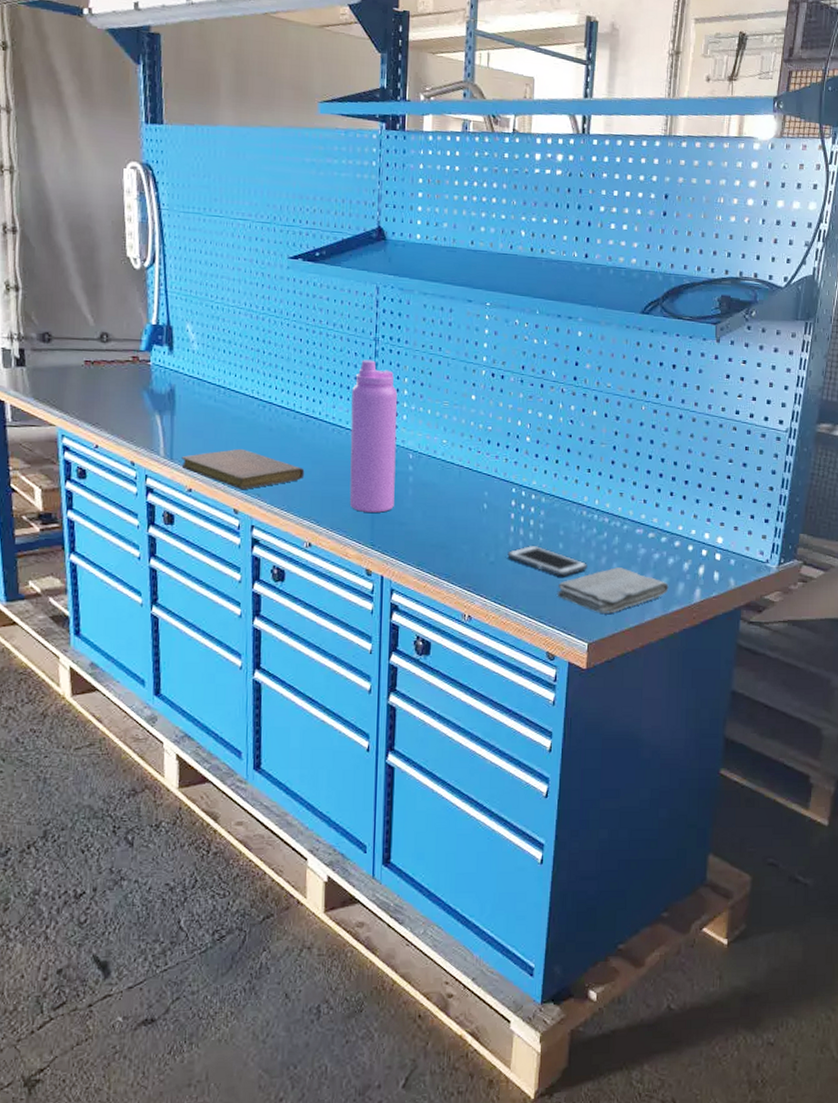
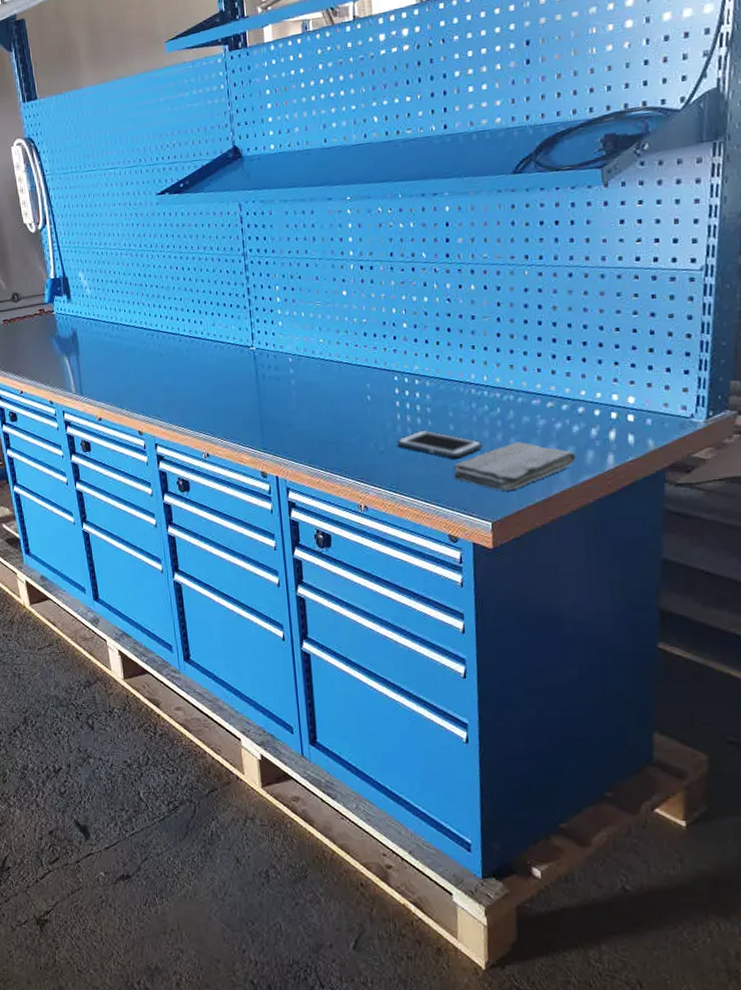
notebook: present [181,448,305,489] -> none [89,376,196,413]
water bottle: present [349,359,398,513] -> none [228,274,280,419]

